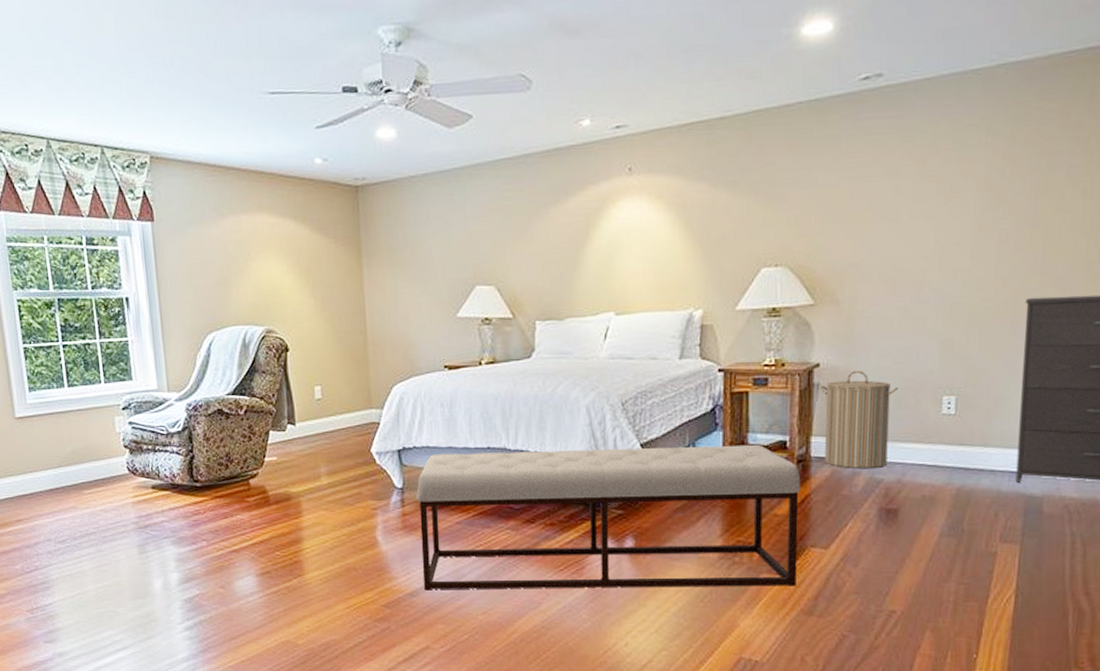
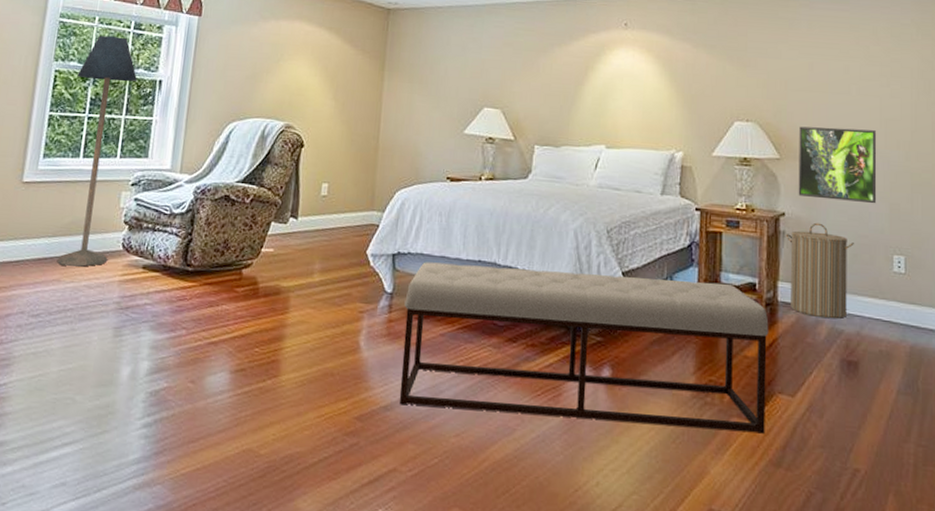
floor lamp: none [40,255,117,493] -> present [56,35,138,267]
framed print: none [835,259,929,344] -> present [798,126,877,204]

